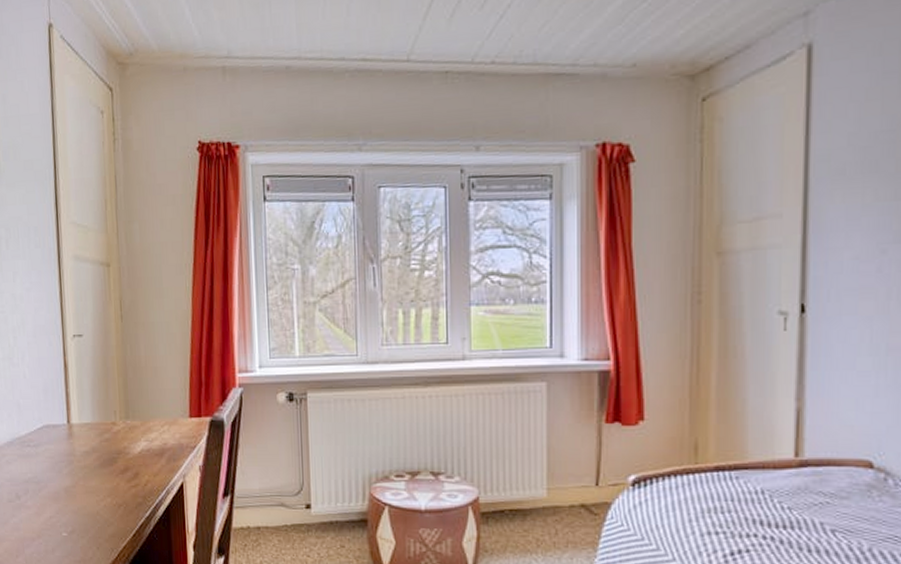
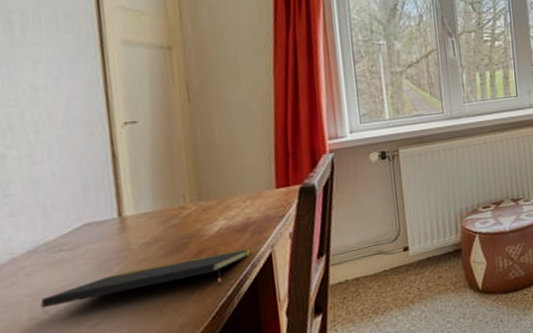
notepad: none [15,473,167,507] -> present [40,247,252,309]

